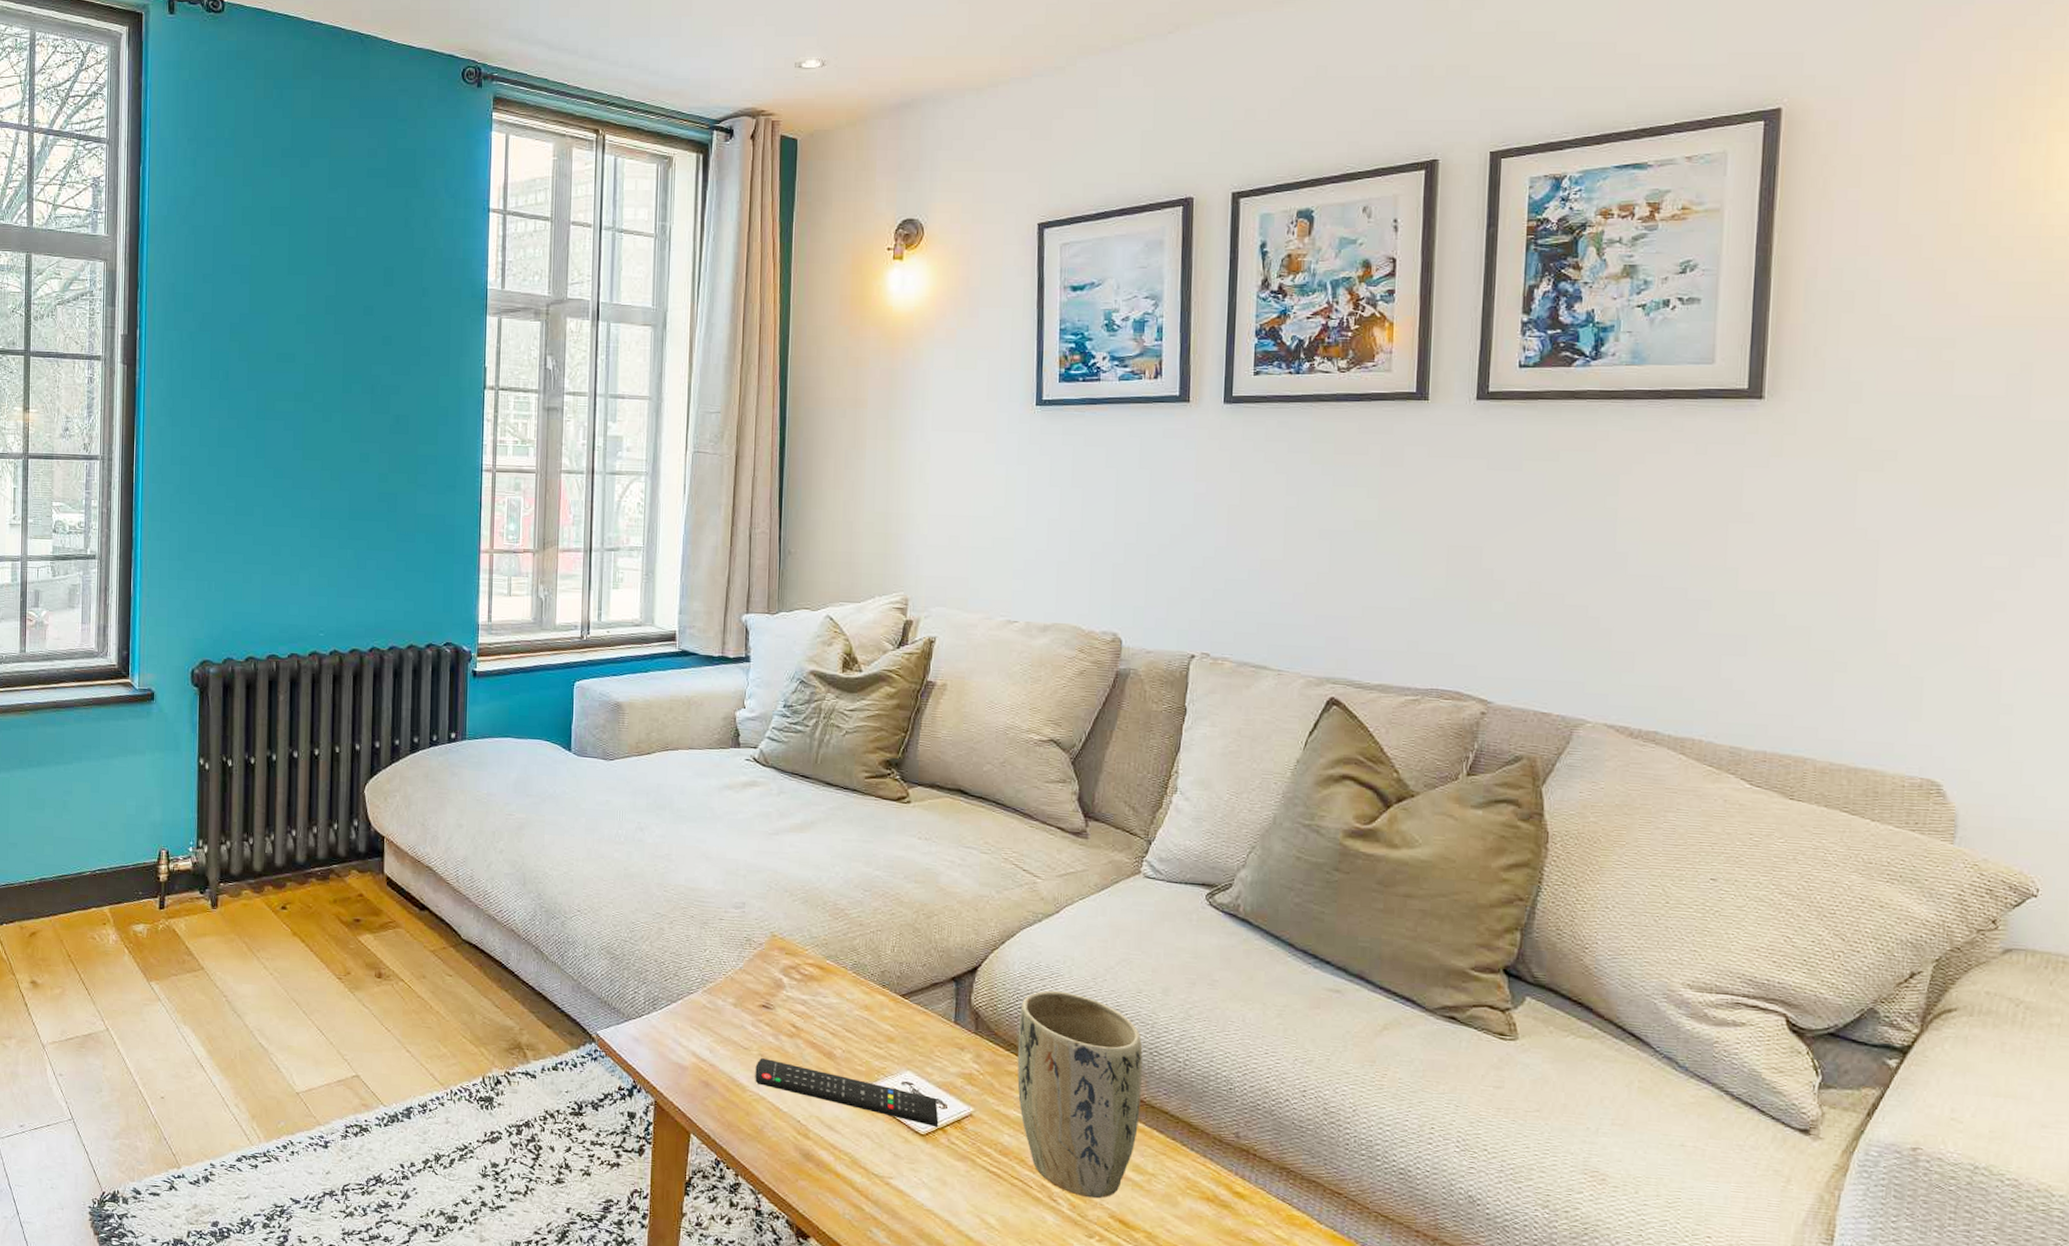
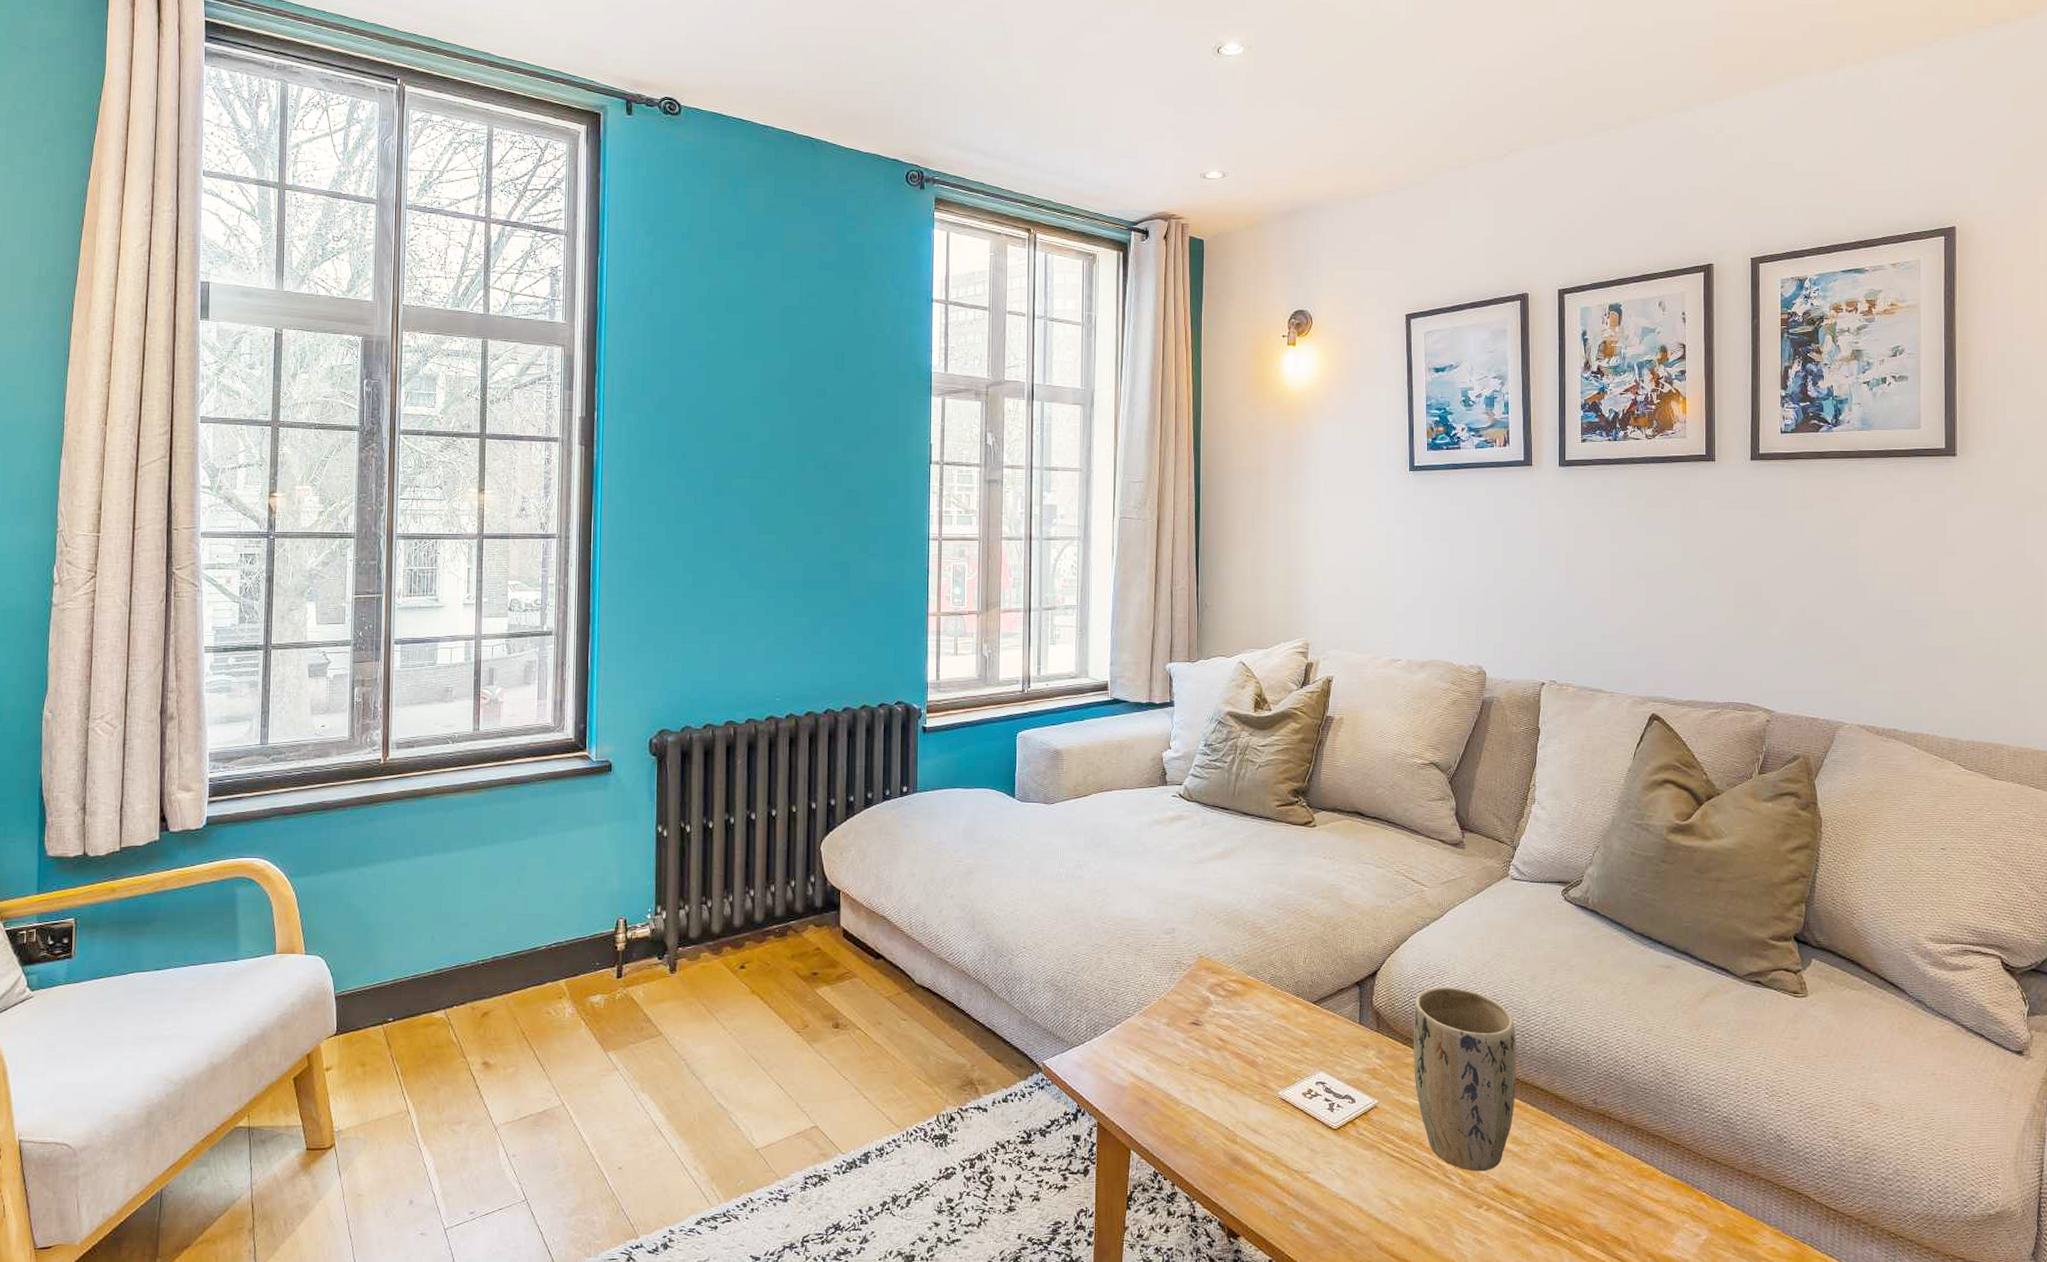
remote control: present [755,1058,939,1128] -> none [1187,1072,1349,1121]

